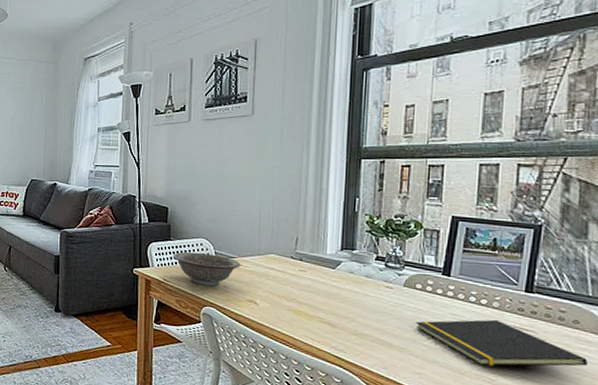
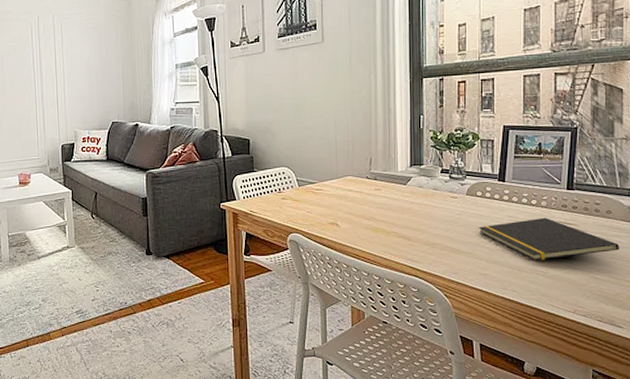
decorative bowl: present [172,252,241,286] -> none [257,181,321,213]

